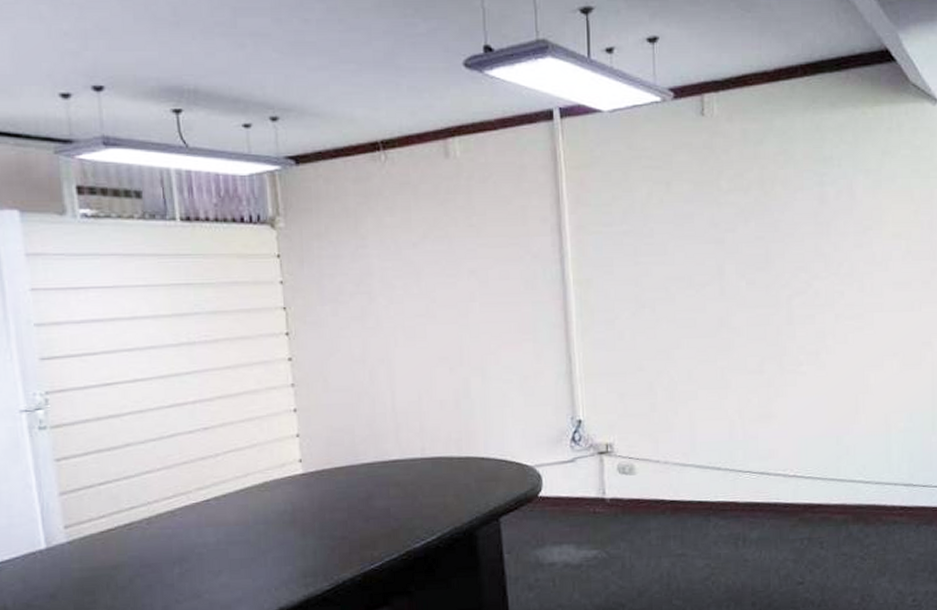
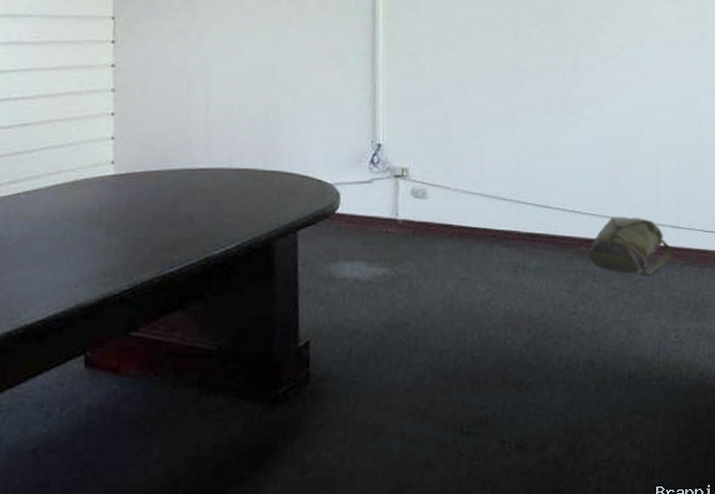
backpack: none [813,477,905,539] -> present [588,216,671,275]

